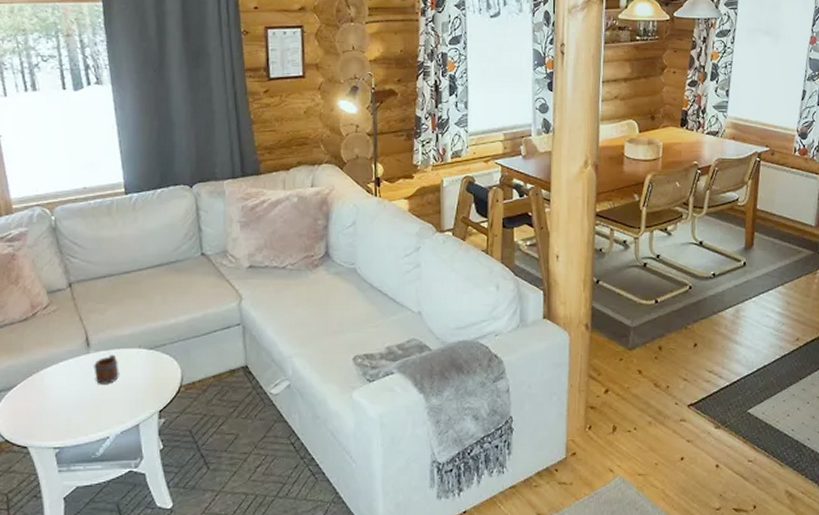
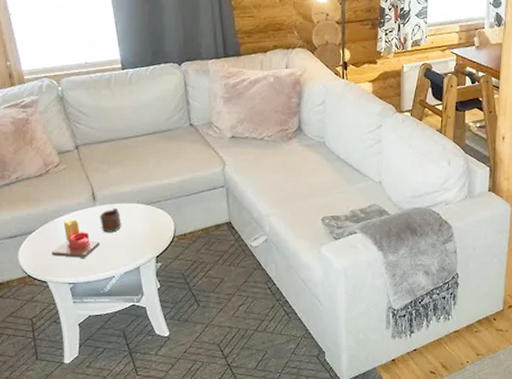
candle: none [34,369,93,417] -> present [51,219,100,258]

